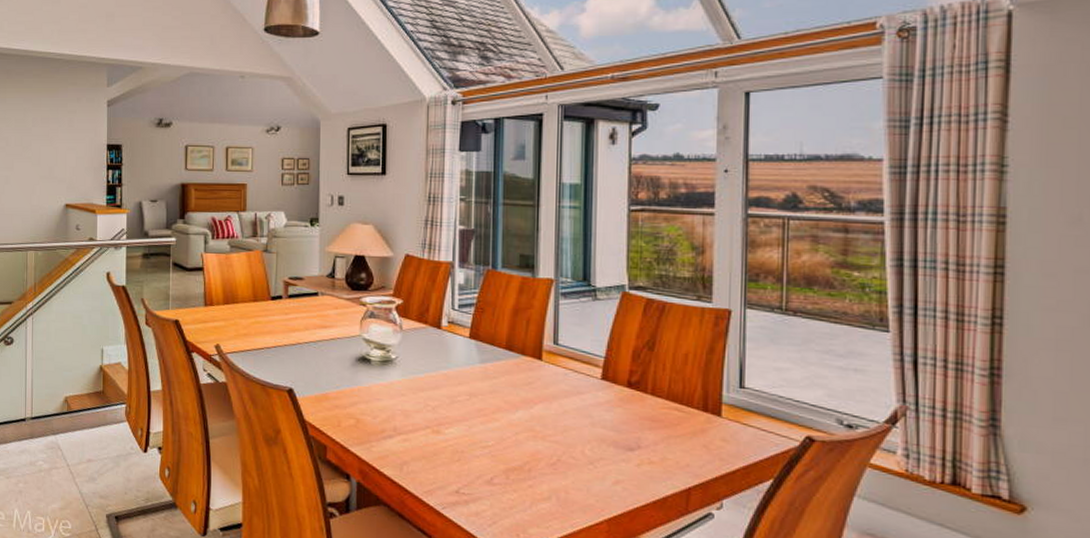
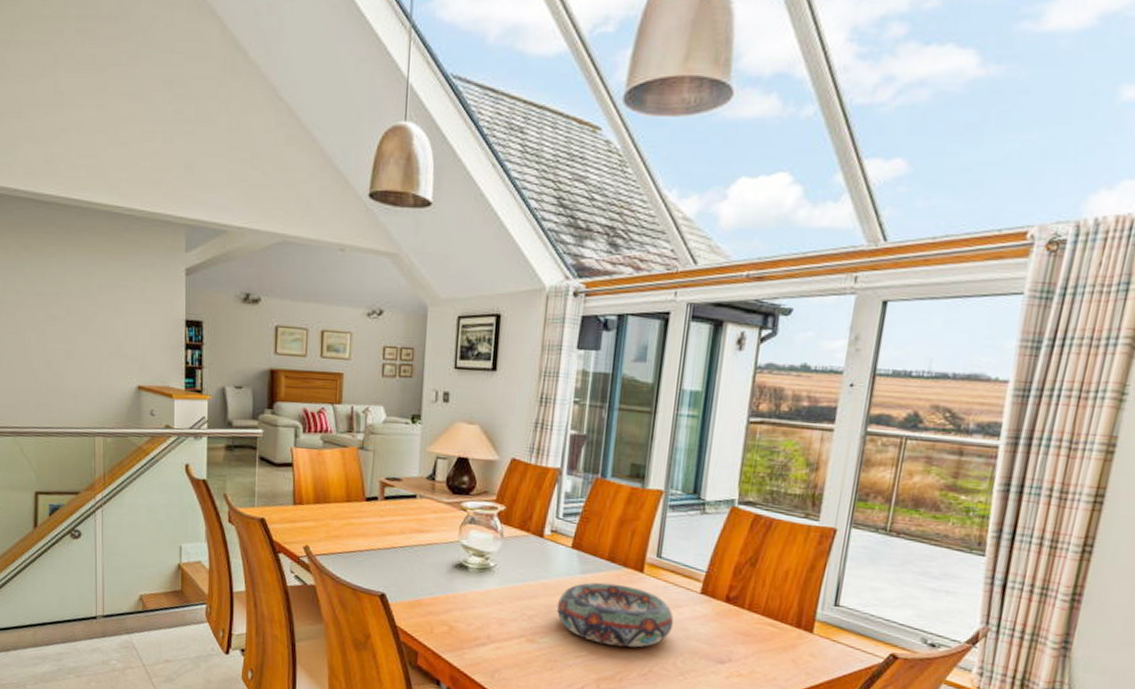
decorative bowl: none [459,371,578,436] -> present [556,582,674,648]

